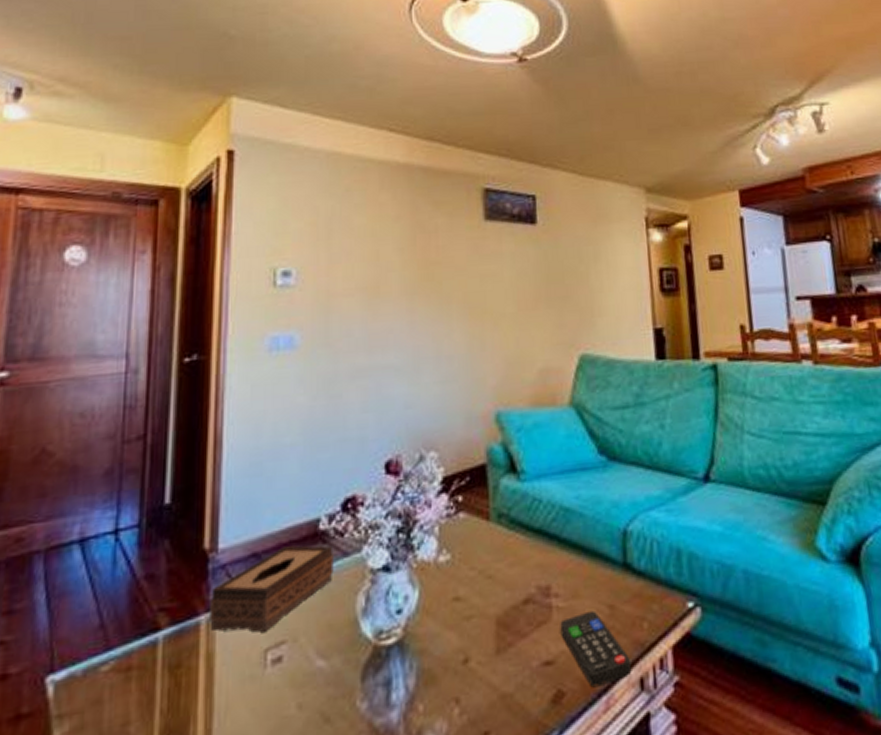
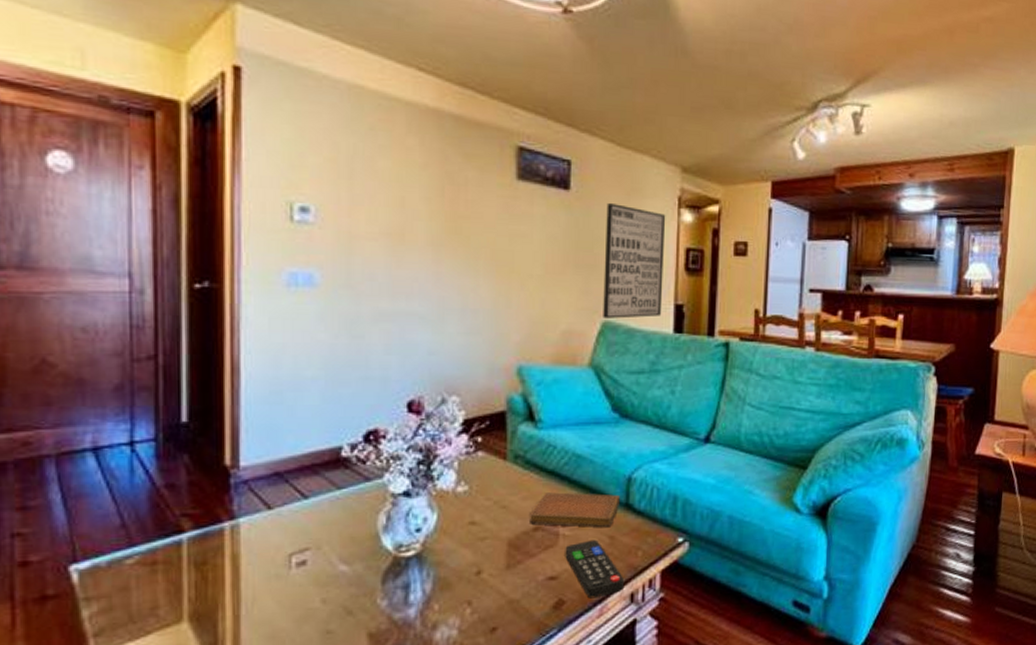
tissue box: present [210,545,334,633] -> none [233,469,356,540]
notebook: none [518,553,618,596] -> present [530,492,621,527]
wall art: none [574,232,641,351] -> present [603,203,666,319]

